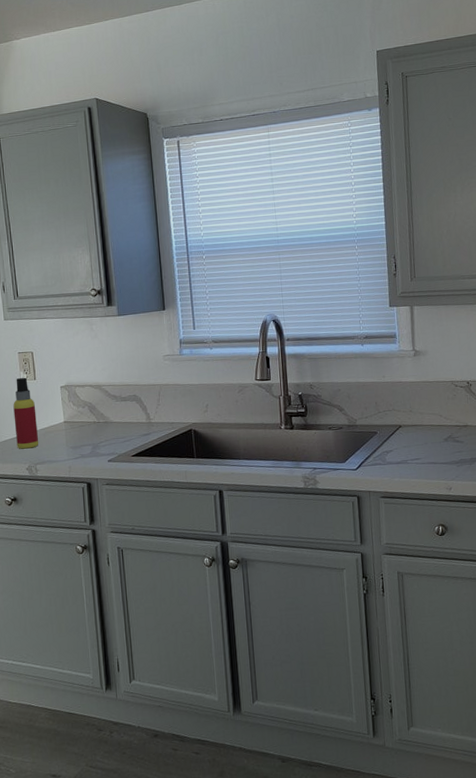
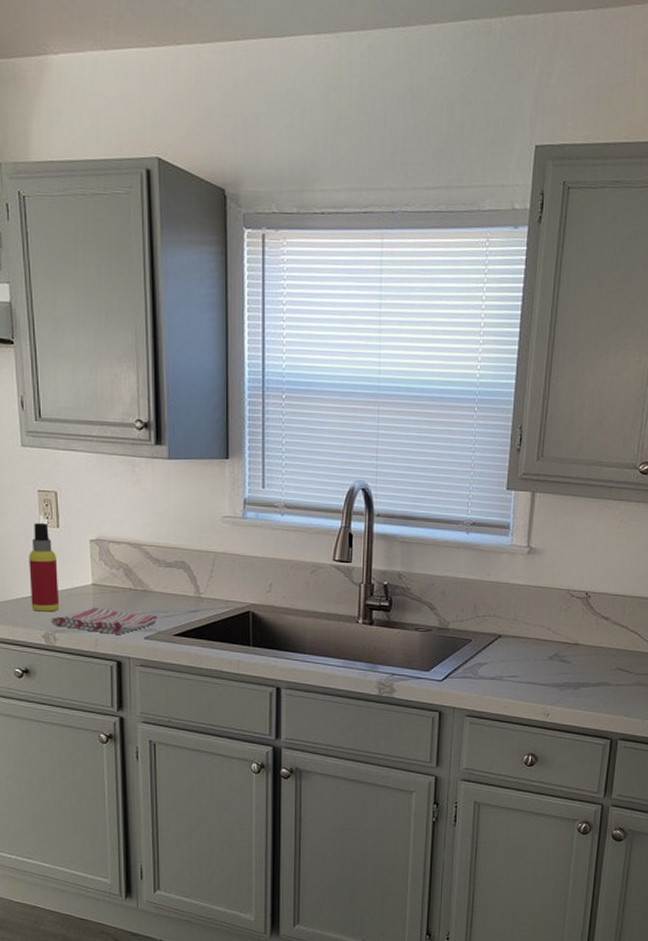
dish towel: none [32,440,119,461] -> present [51,607,159,634]

